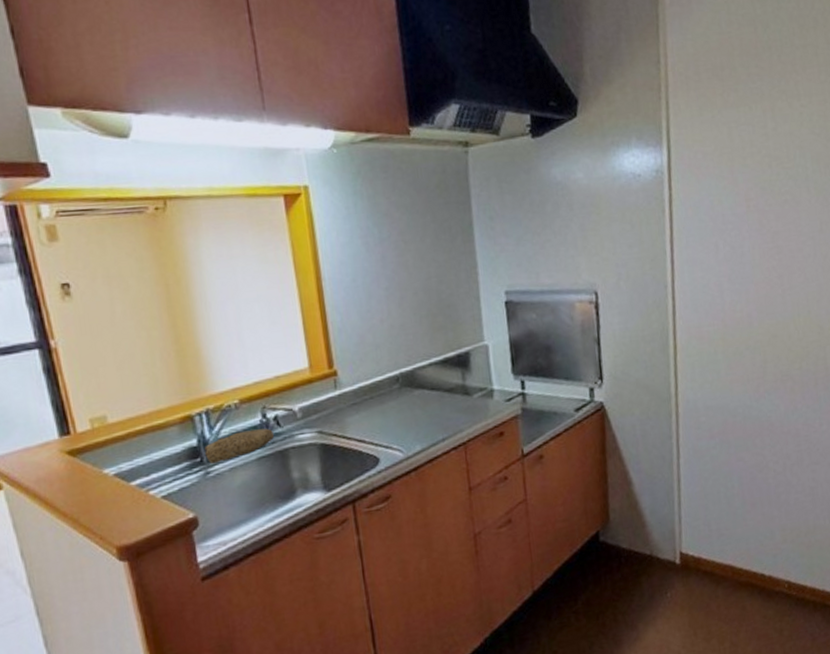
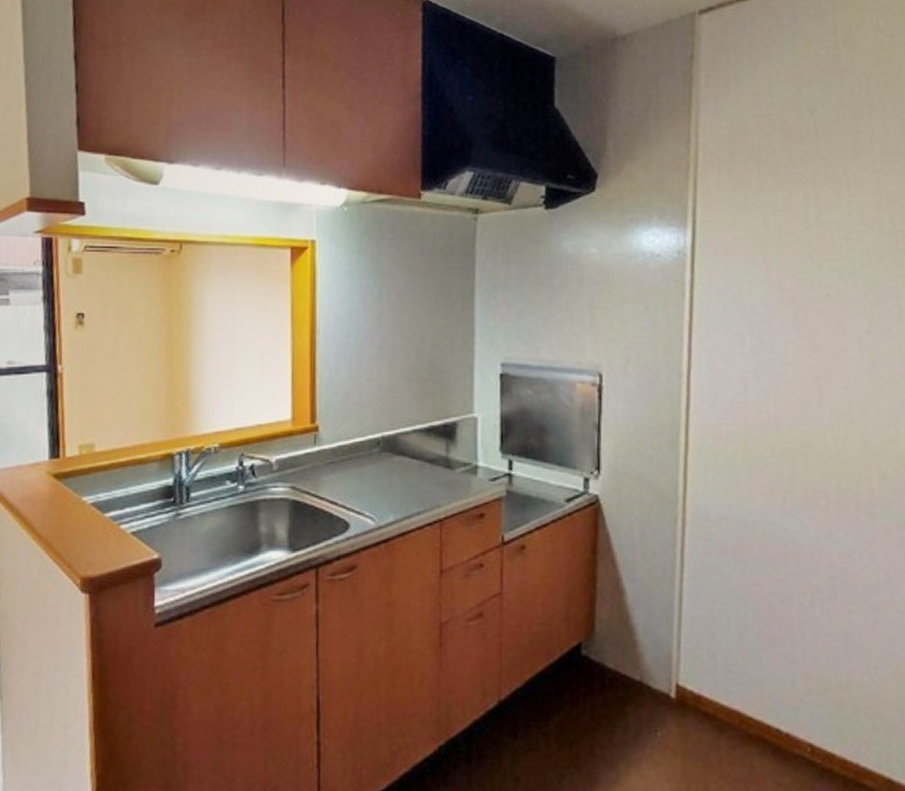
sponge: present [204,428,274,465] -> none [179,476,247,507]

